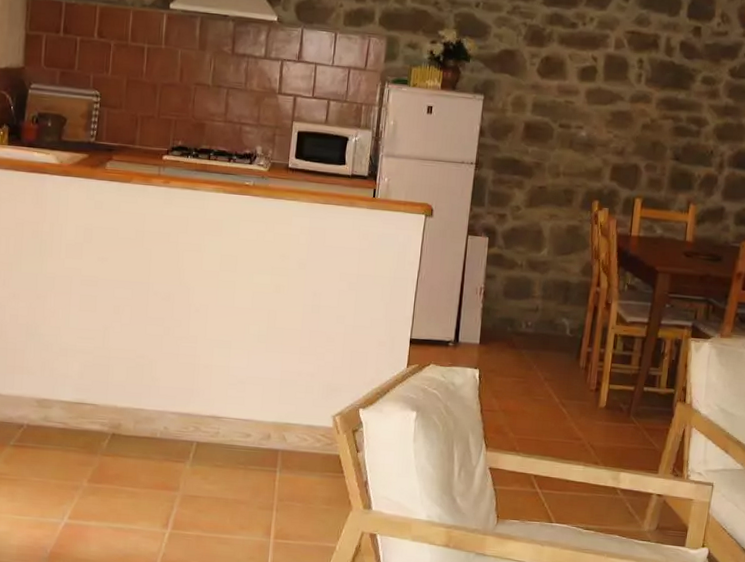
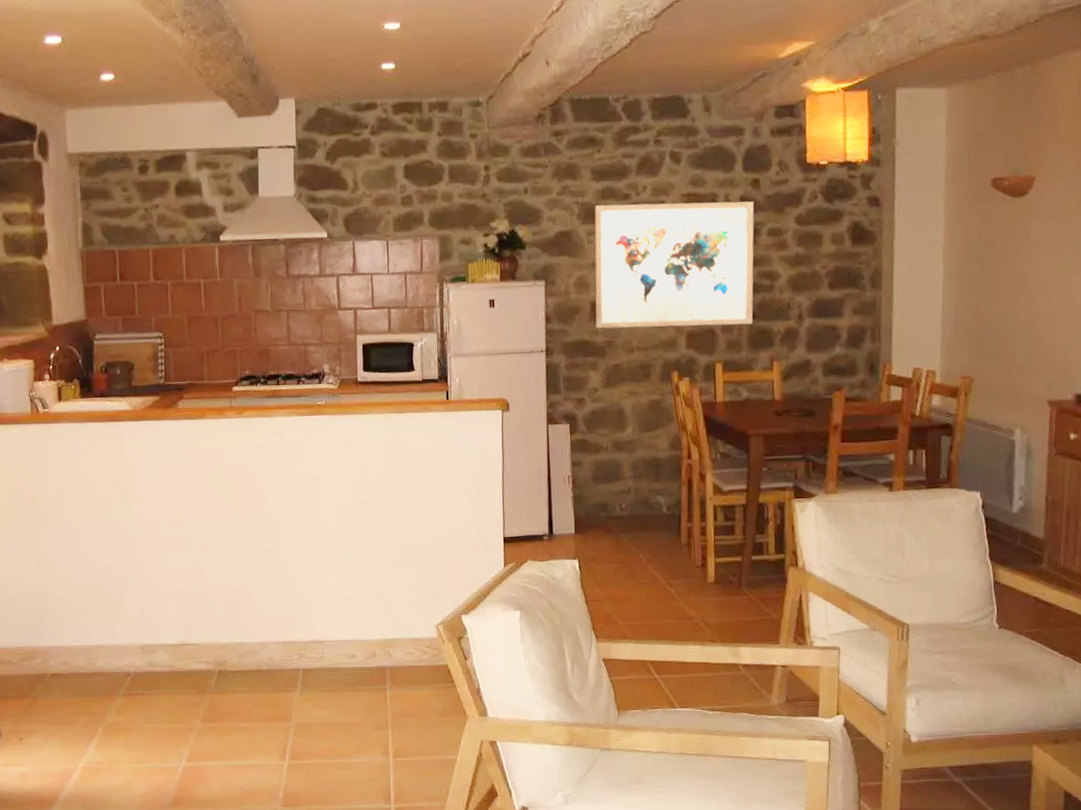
wall art: none [527,29,693,166] -> present [594,201,754,329]

